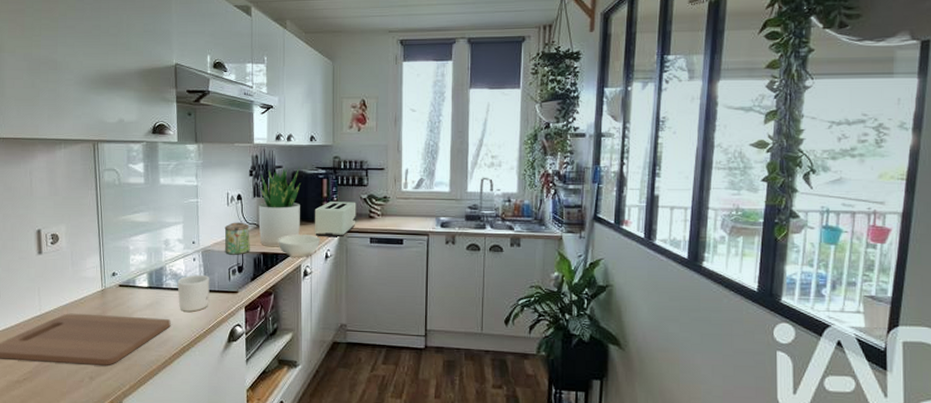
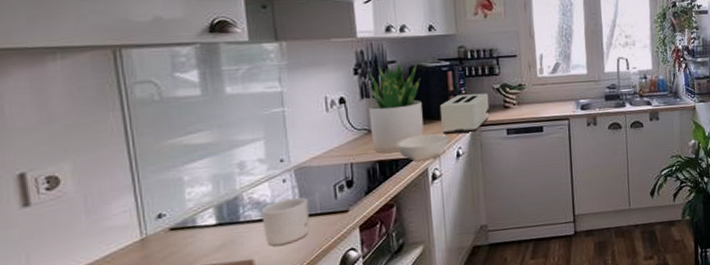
canister: present [224,222,250,255] -> none [324,129,361,169]

